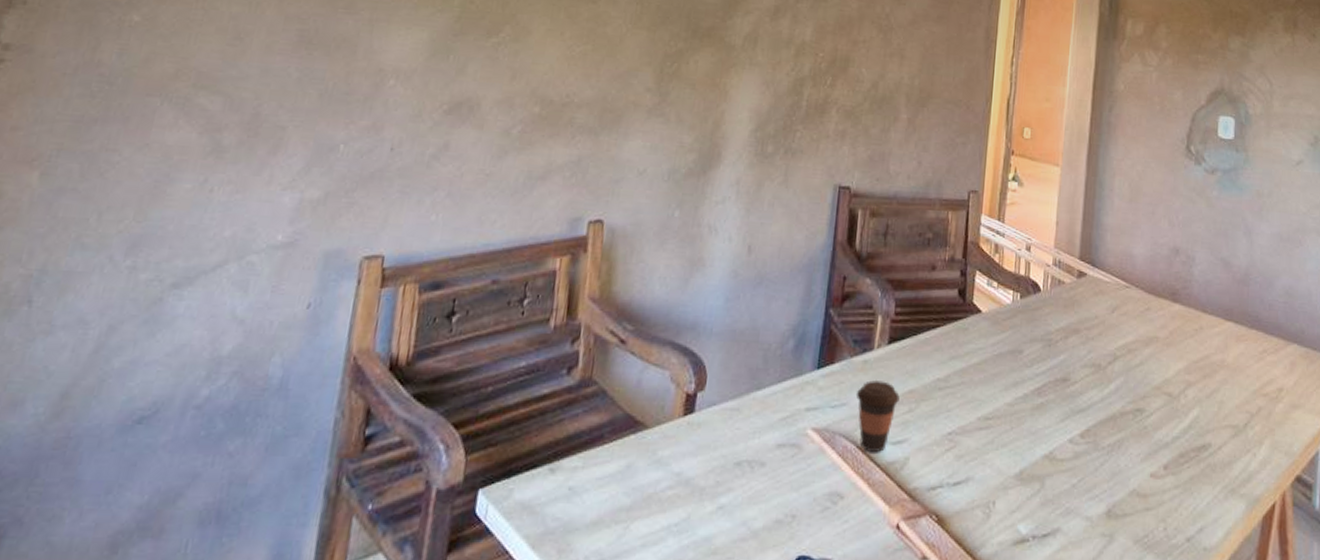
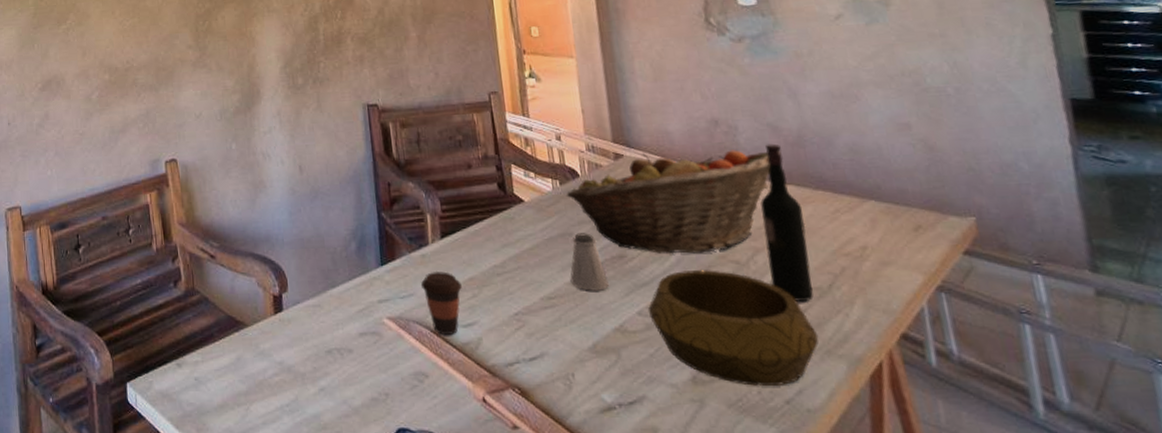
saltshaker: none [1011,351,1047,416] -> present [570,233,609,292]
fruit basket: none [1024,274,1217,383] -> present [566,150,771,254]
decorative bowl: none [1080,399,1227,522] -> present [649,270,819,386]
wine bottle: none [1195,278,1236,439] -> present [760,143,814,301]

